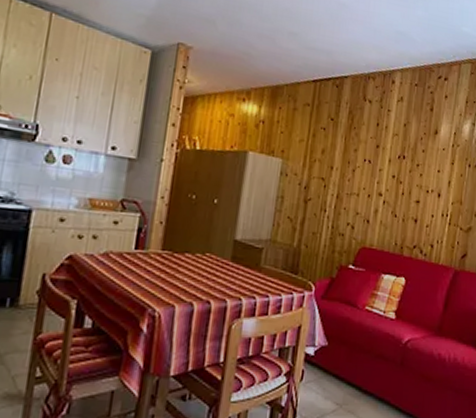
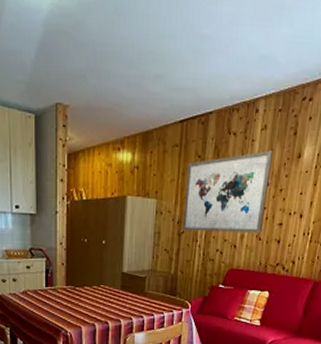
wall art: none [310,122,410,209] -> present [182,150,274,233]

